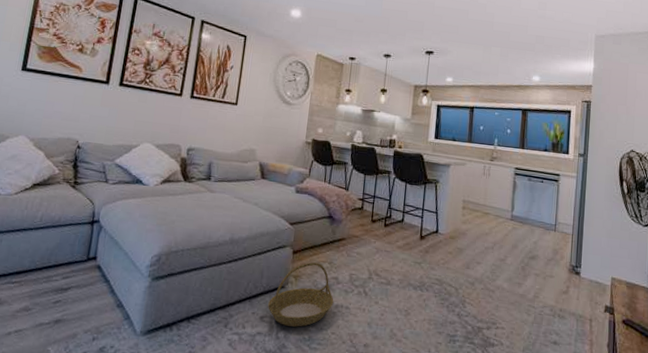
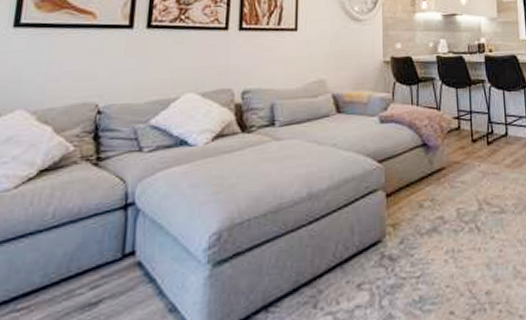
basket: present [268,261,334,327] -> none [365,202,443,290]

